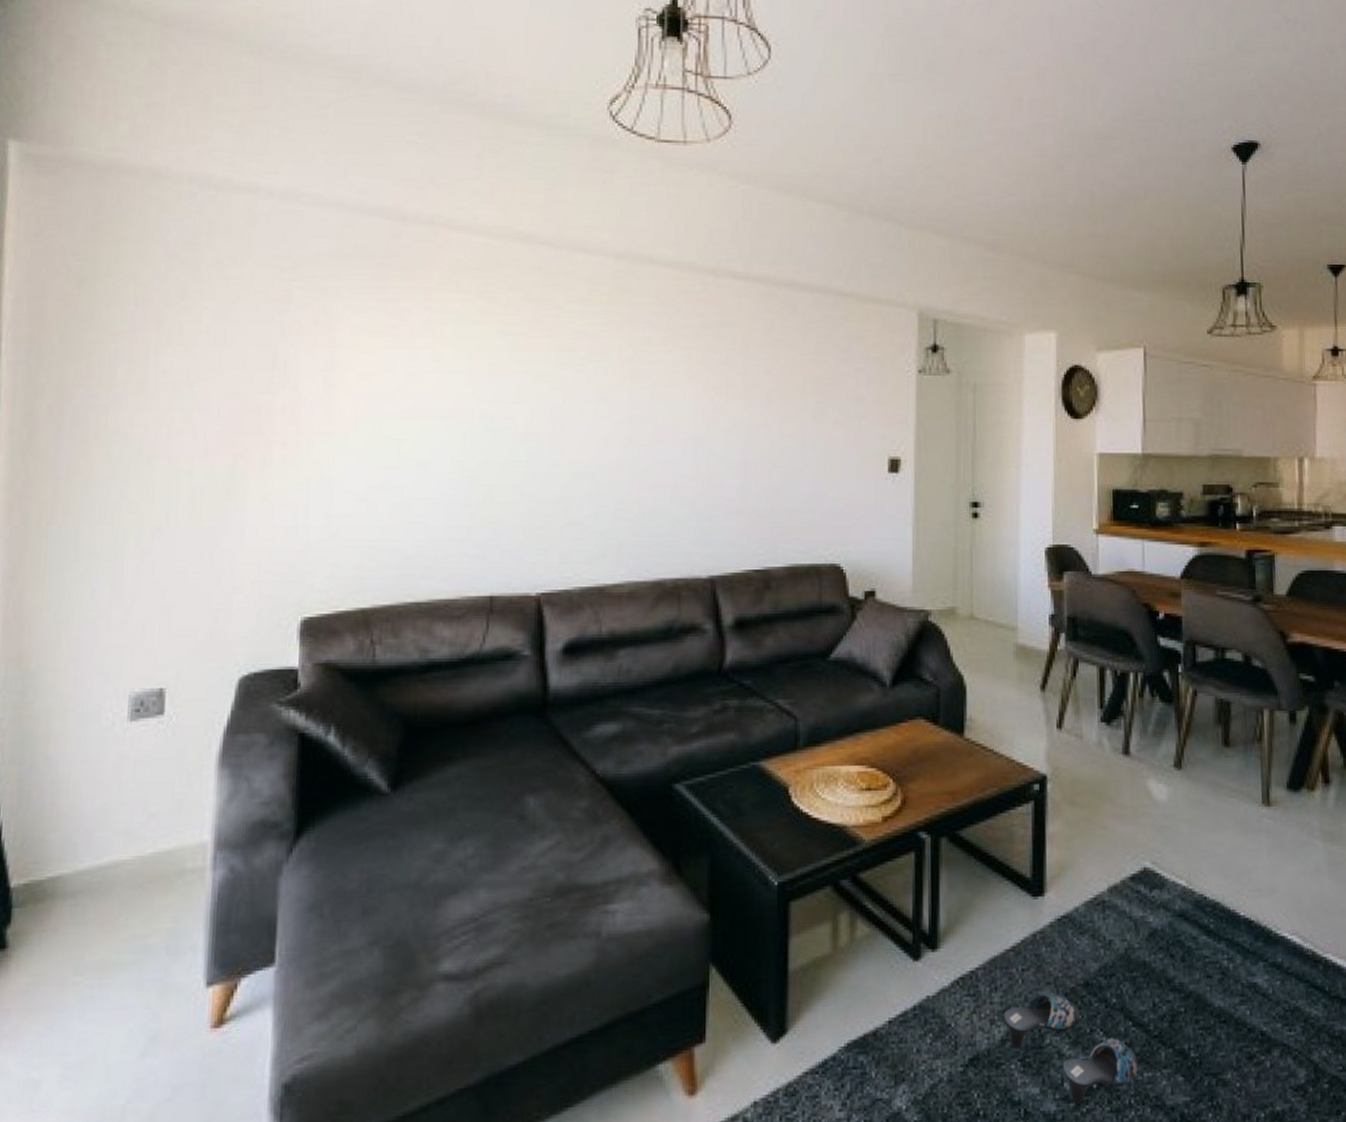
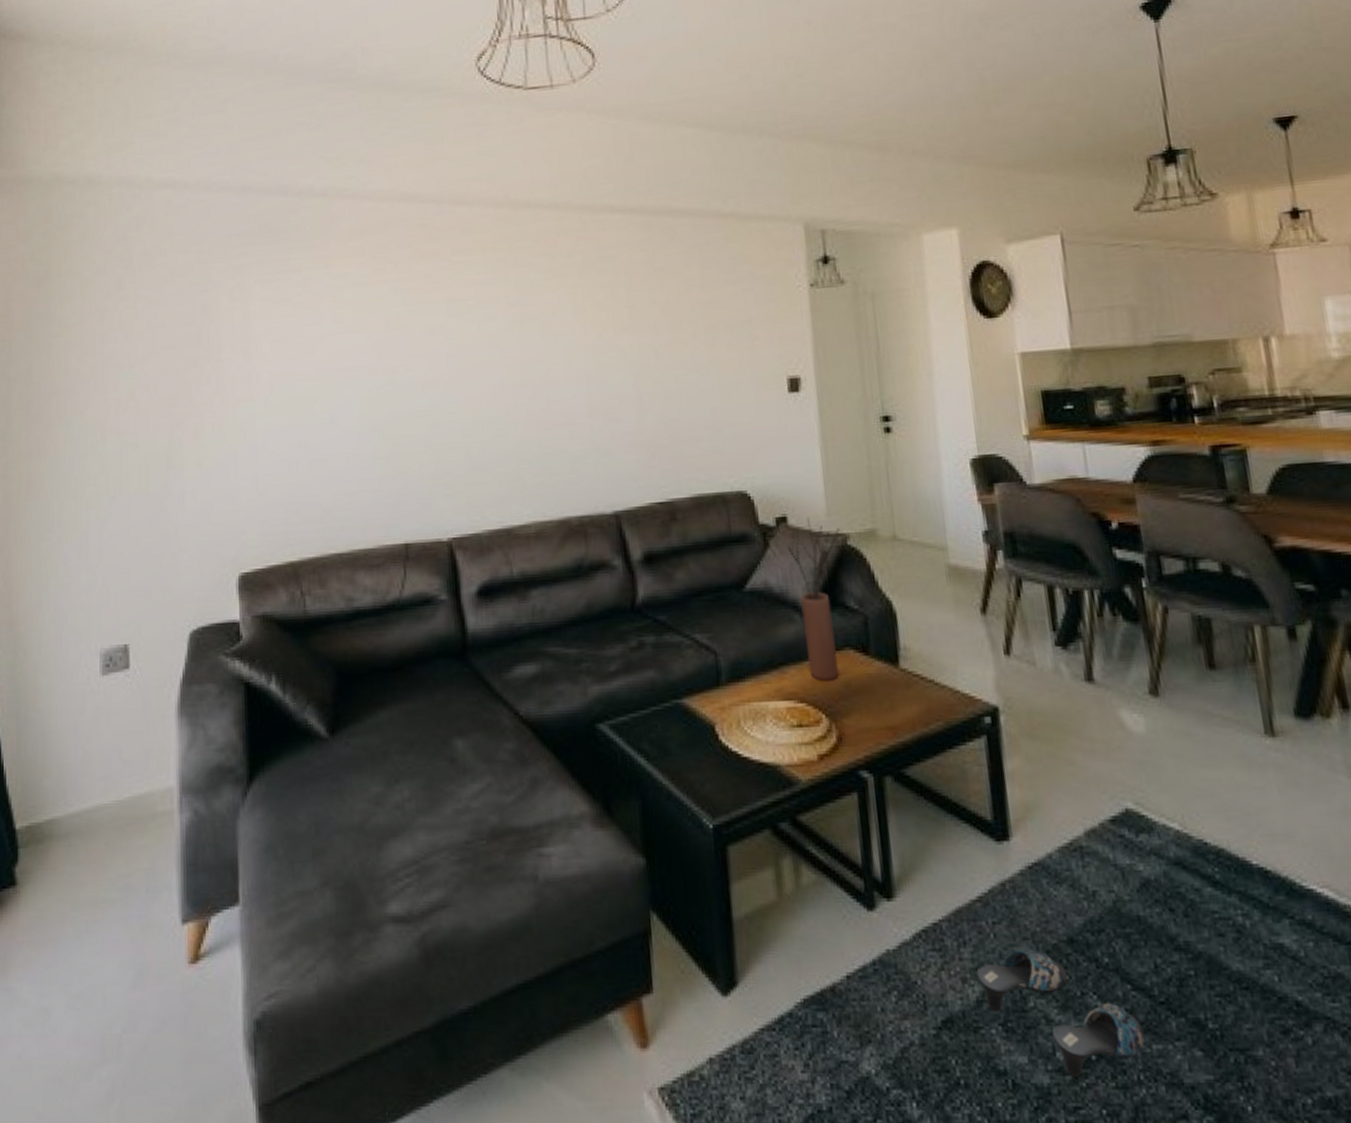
vase: none [873,592,923,748] -> present [788,517,840,682]

